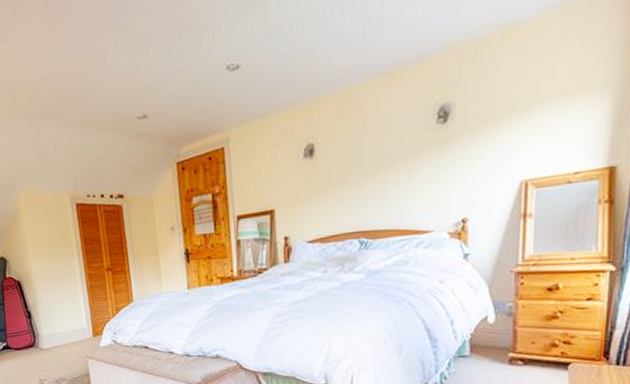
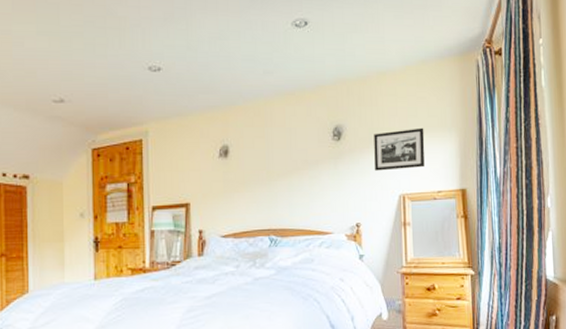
picture frame: none [490,92,563,155] -> present [374,127,425,171]

